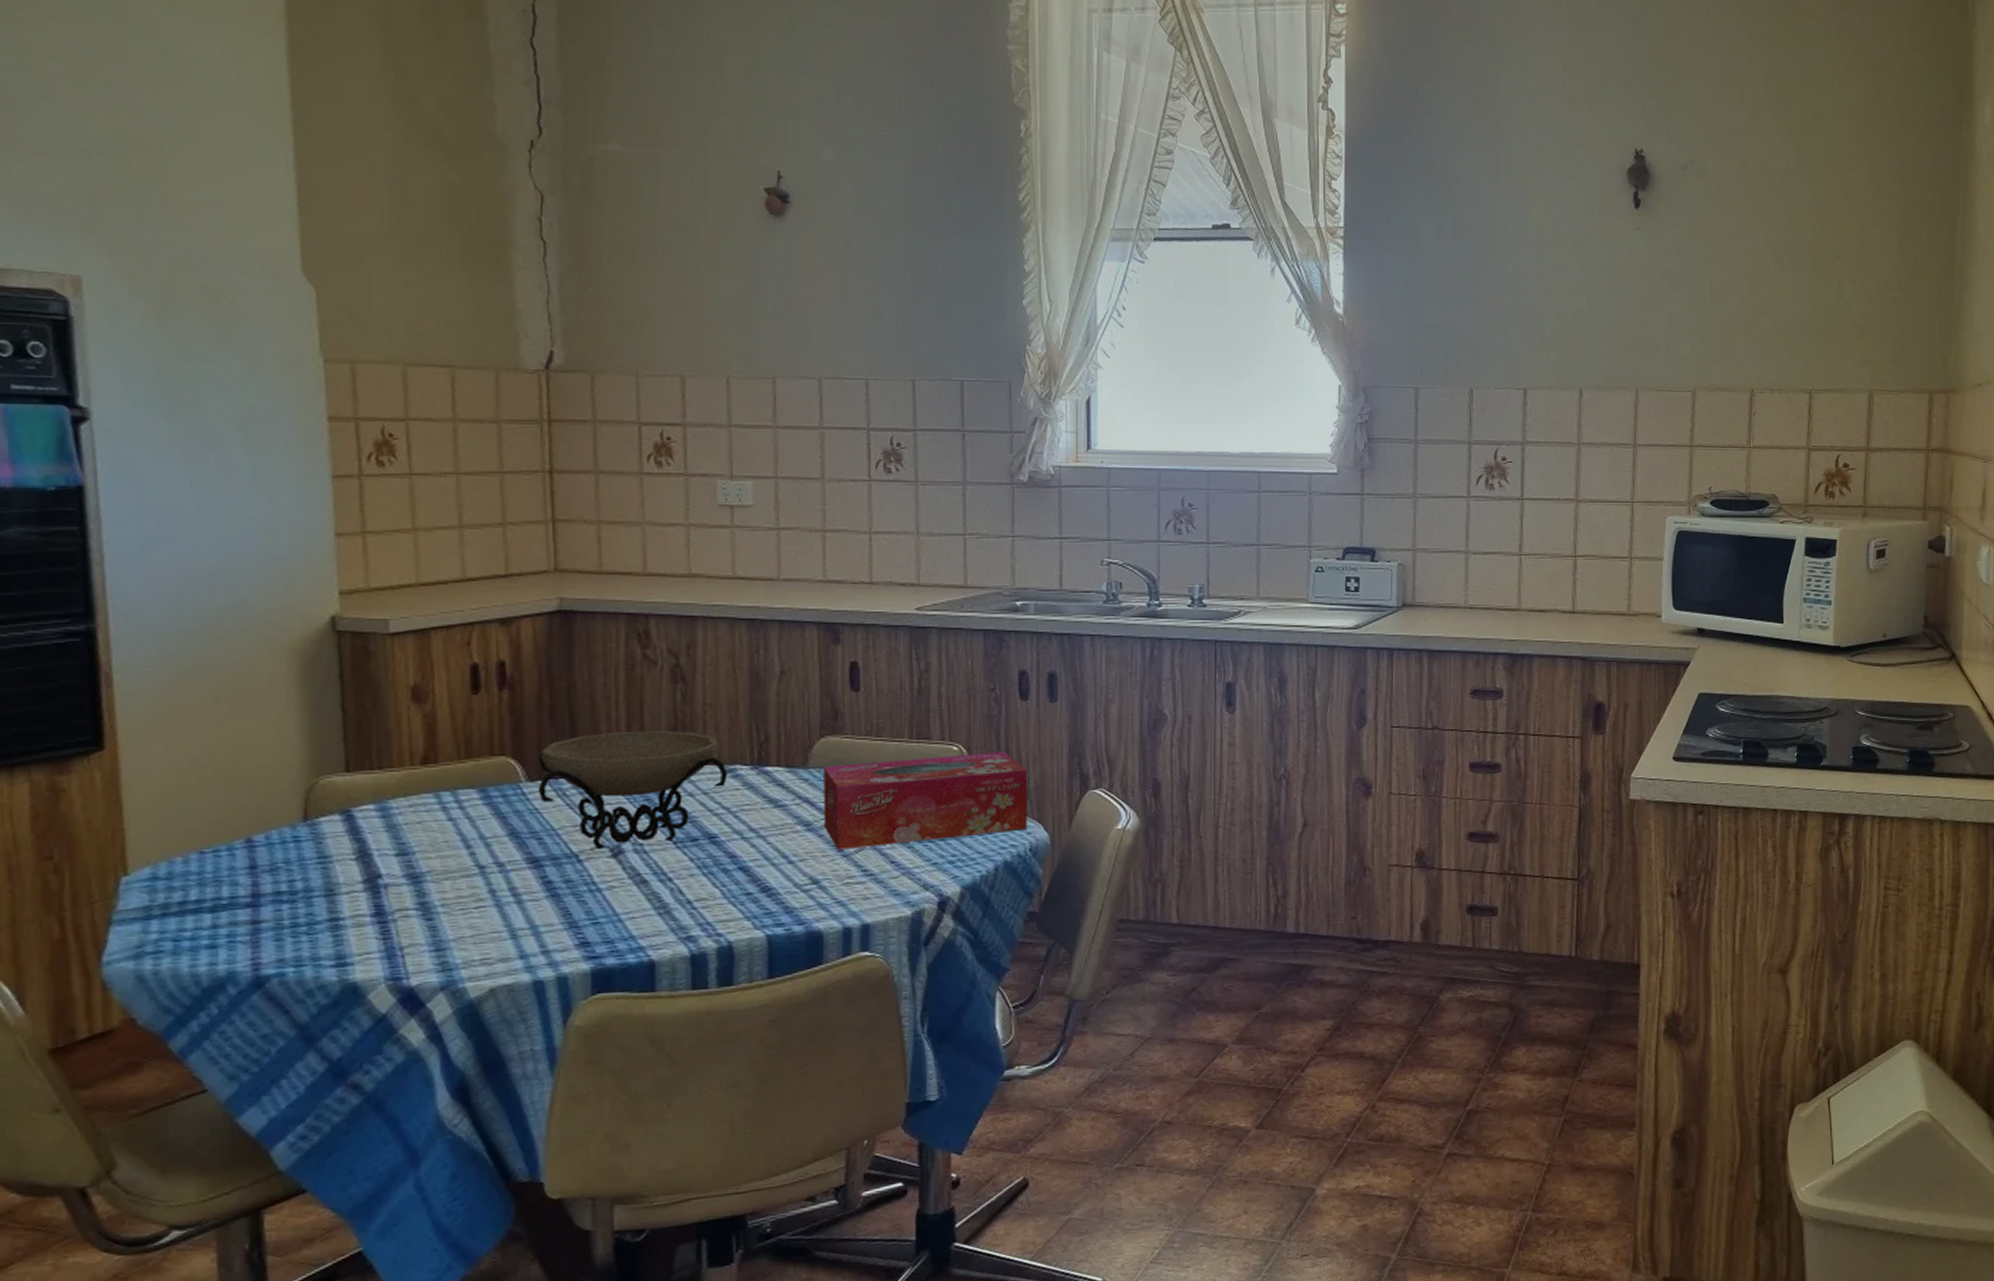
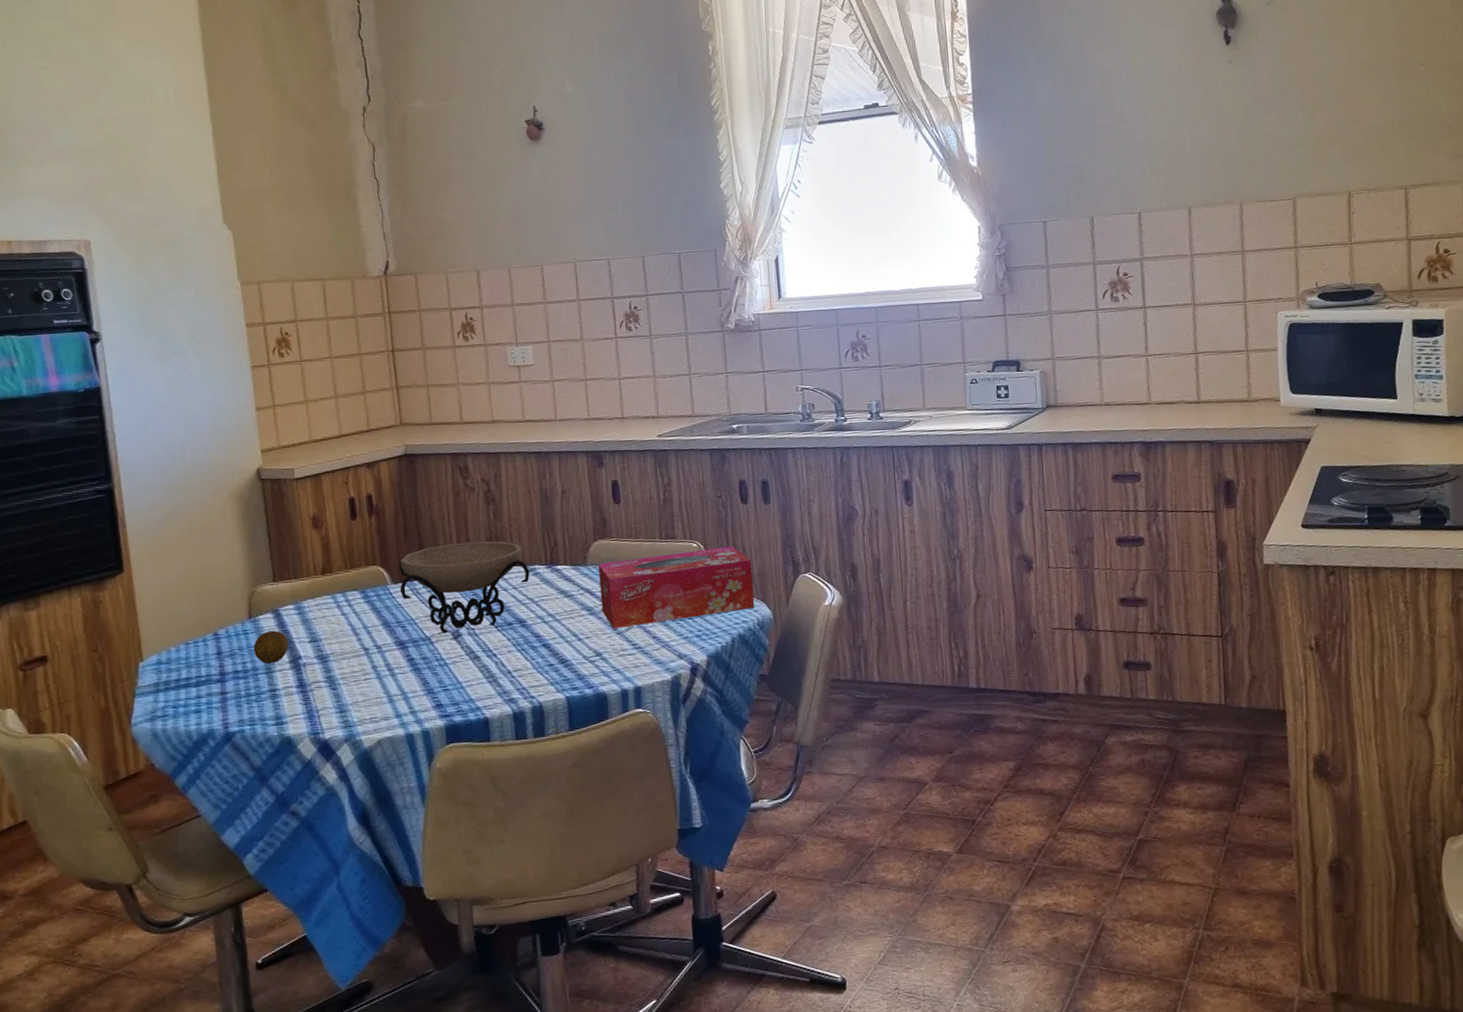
fruit: none [307,838,364,884] -> present [253,630,289,664]

